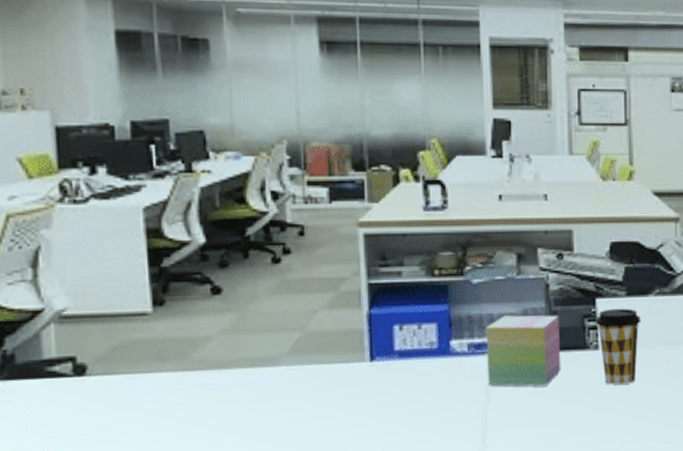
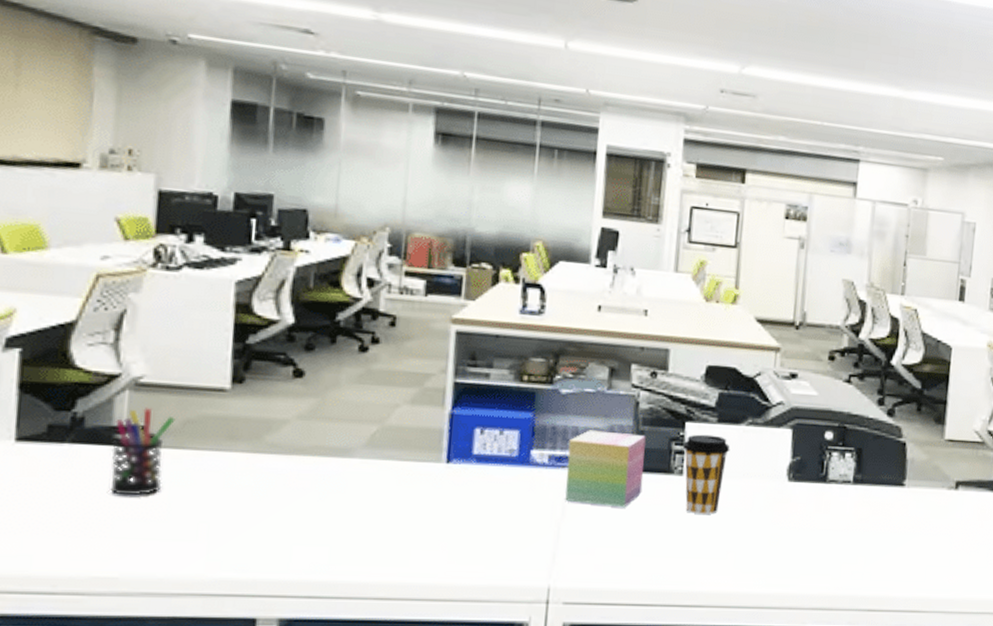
pen holder: none [45,337,103,425] -> present [110,407,176,496]

